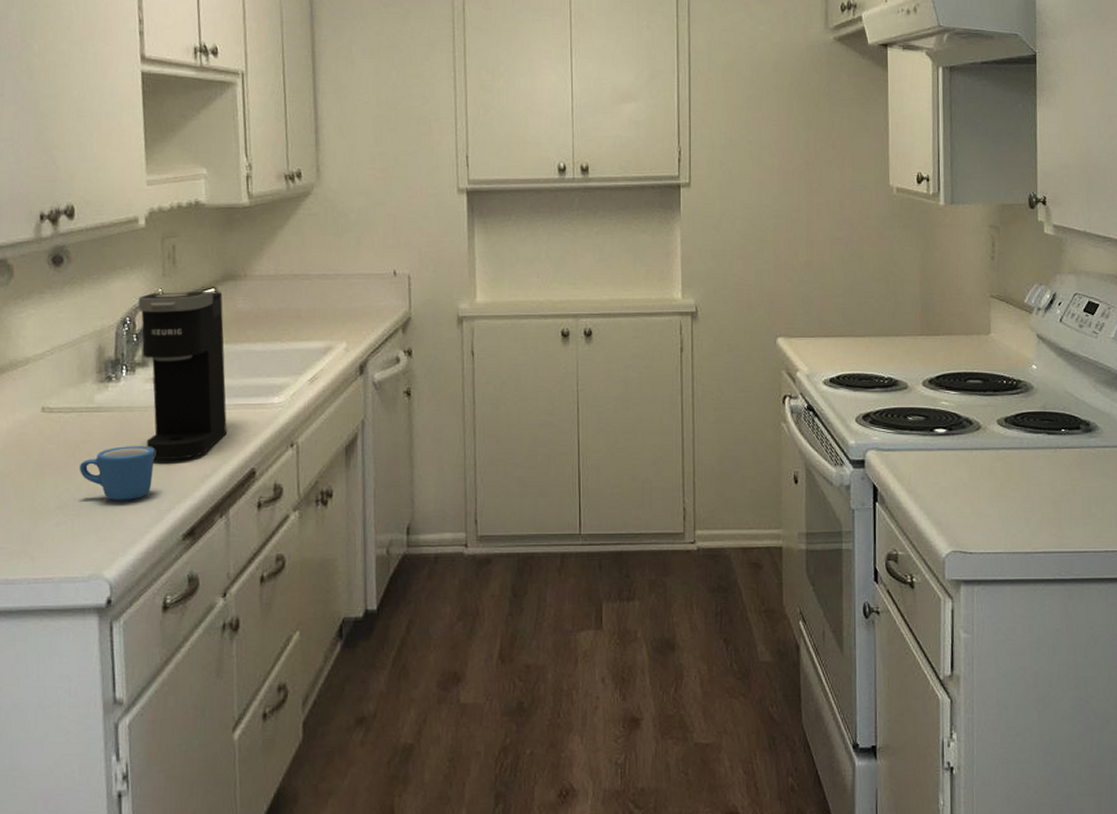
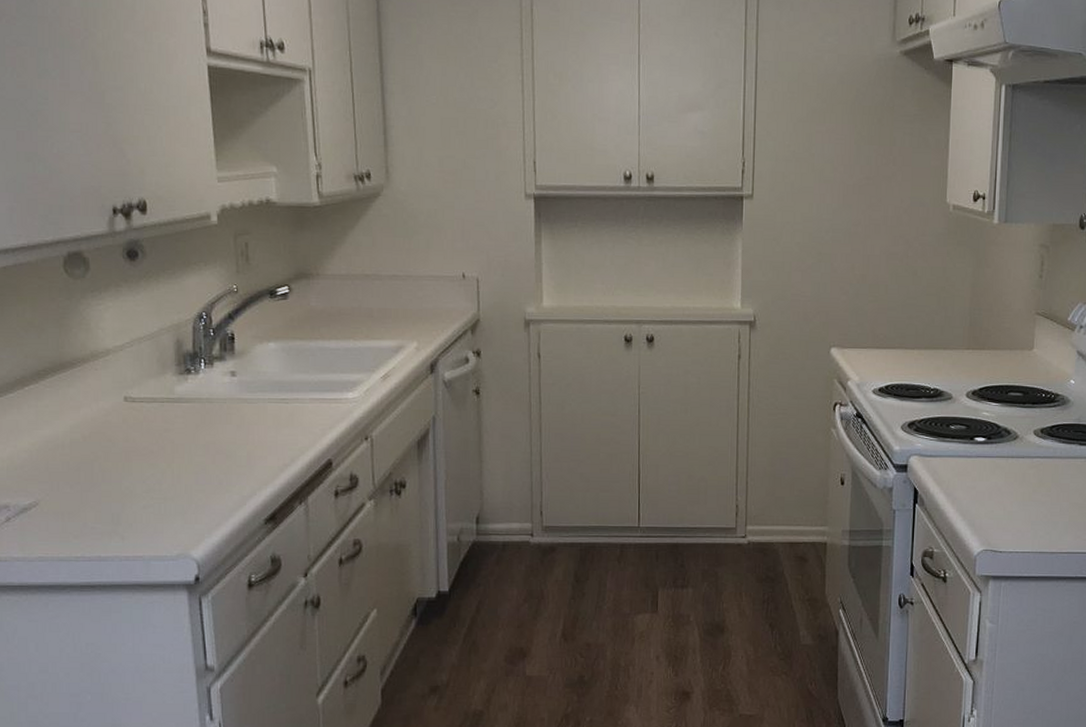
mug: present [80,446,155,501] -> none [164,435,235,487]
coffee maker: present [138,291,227,459] -> none [213,288,304,449]

